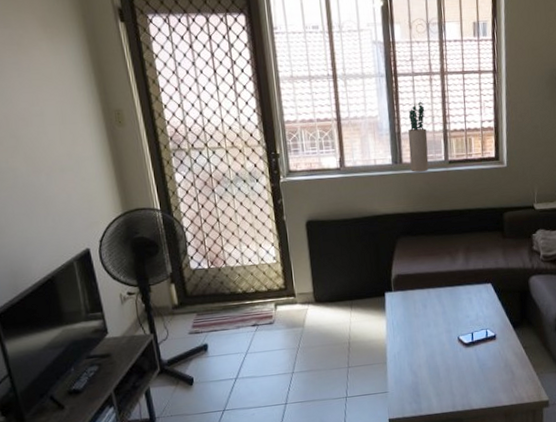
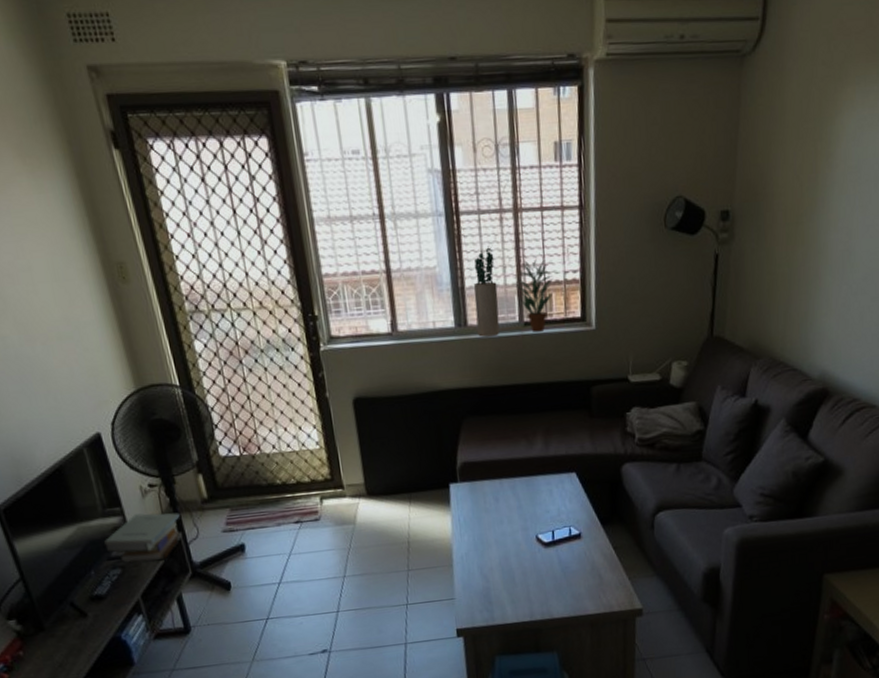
books: none [84,317,153,361] -> present [103,512,180,563]
potted plant: none [443,110,473,170] -> present [517,258,554,333]

